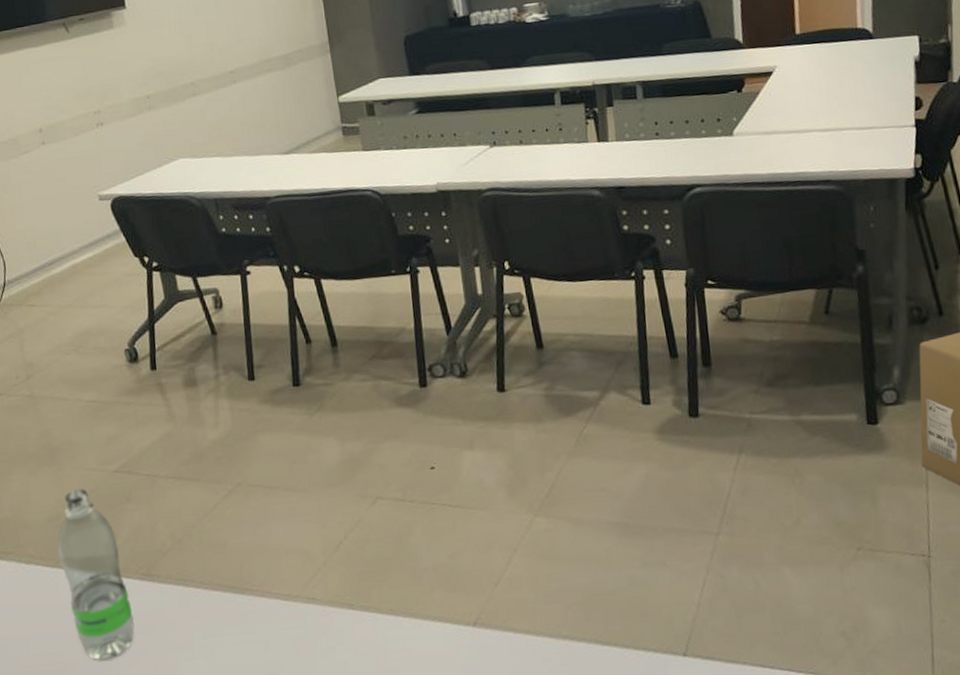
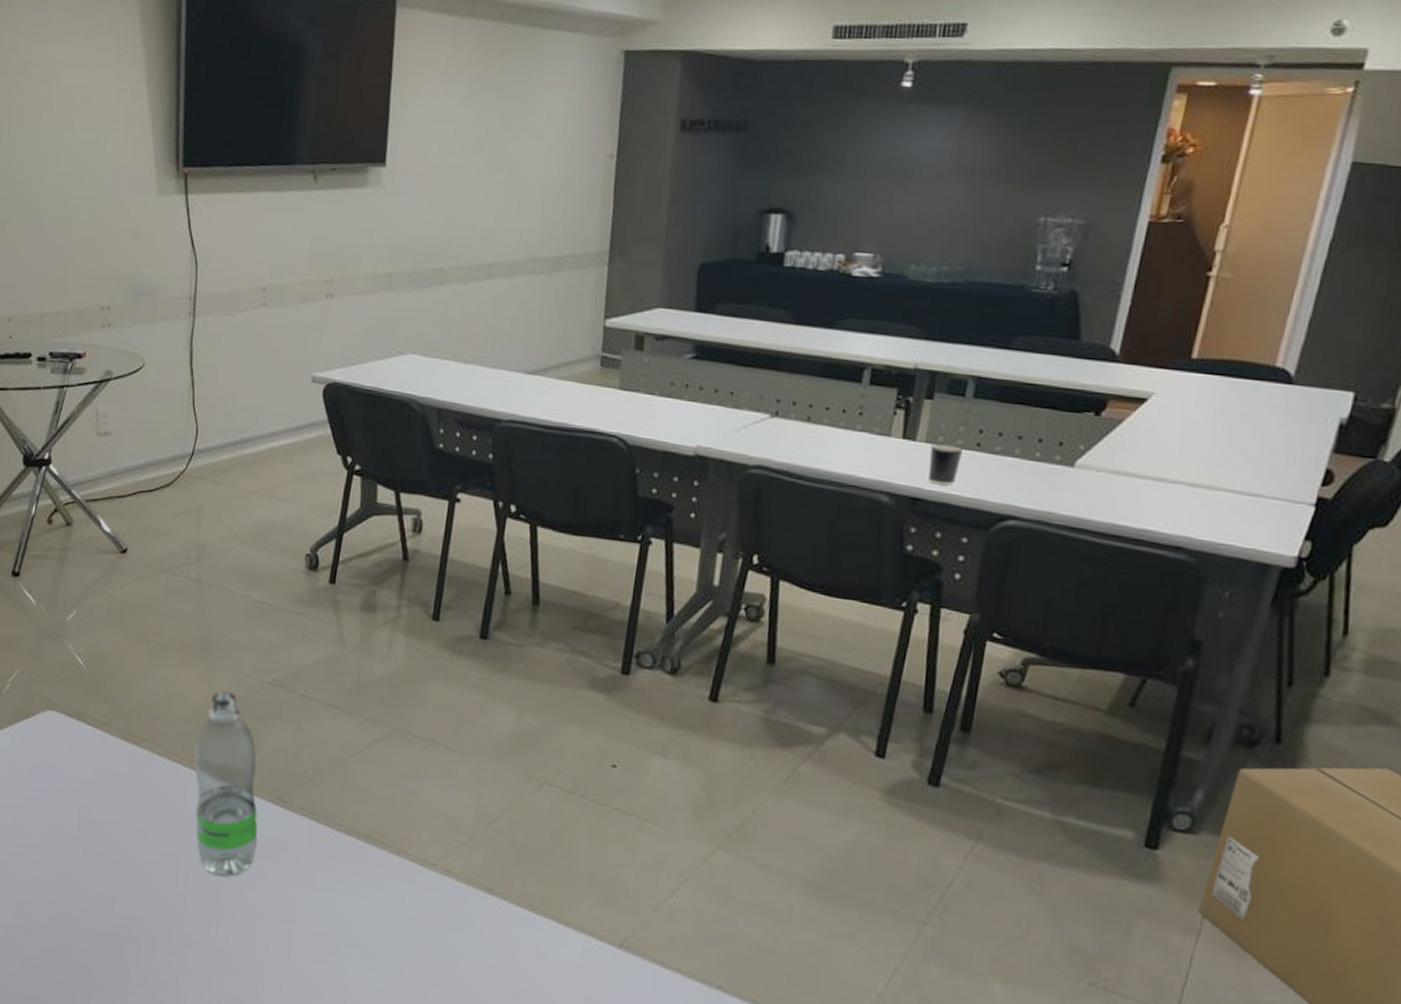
mug: none [620,138,648,173] -> present [927,444,964,486]

